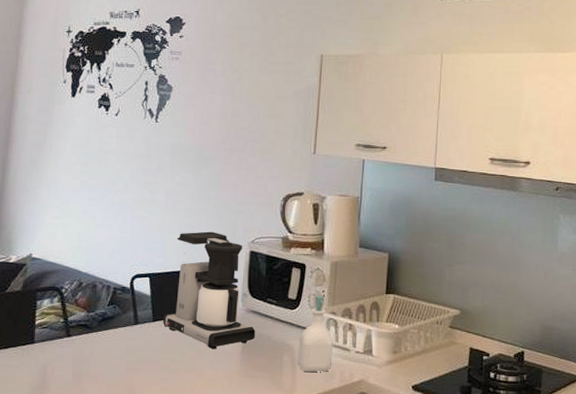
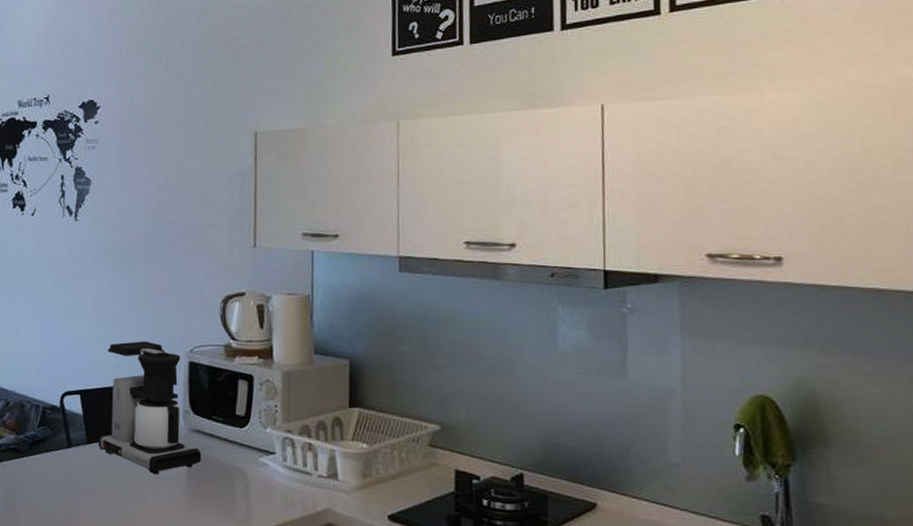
soap bottle: present [298,295,333,372] -> none [251,411,291,500]

